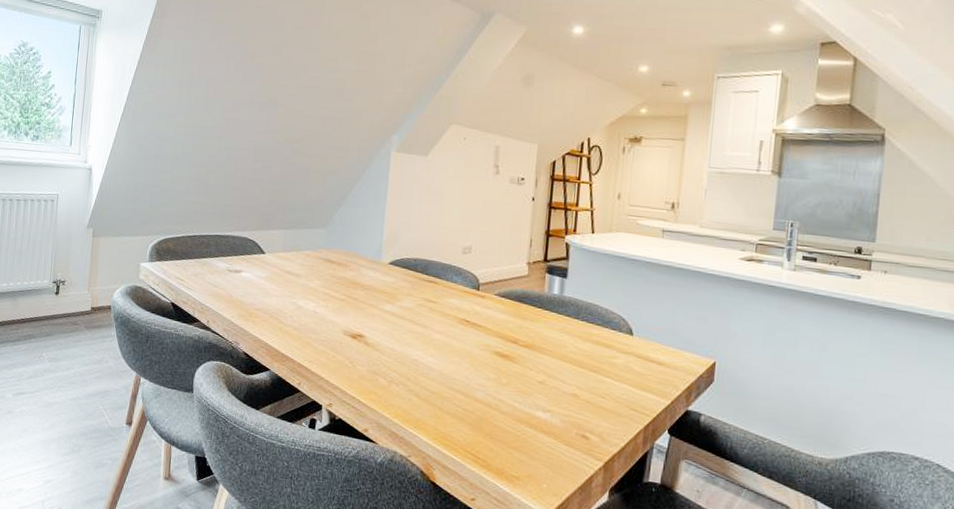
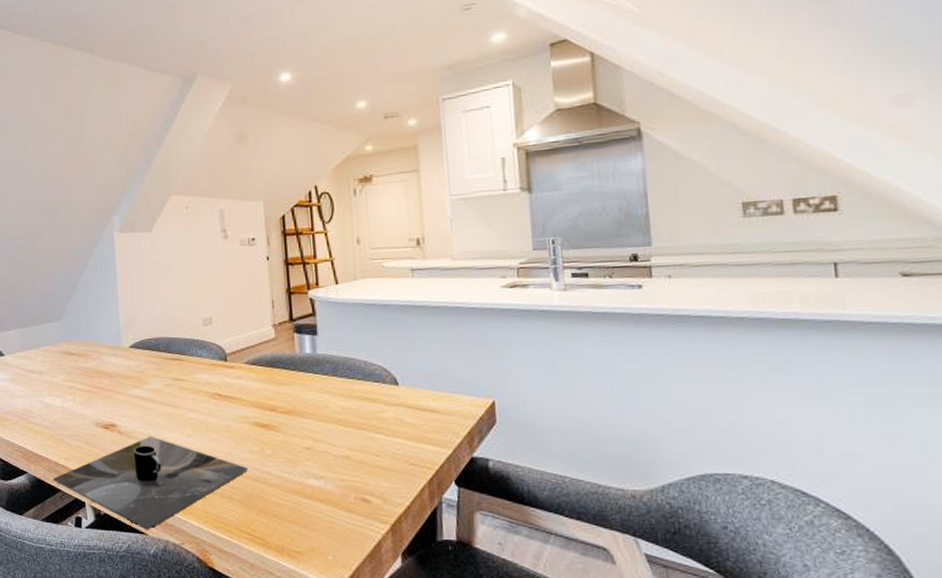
place setting: none [293,351,483,441] -> present [52,436,249,532]

